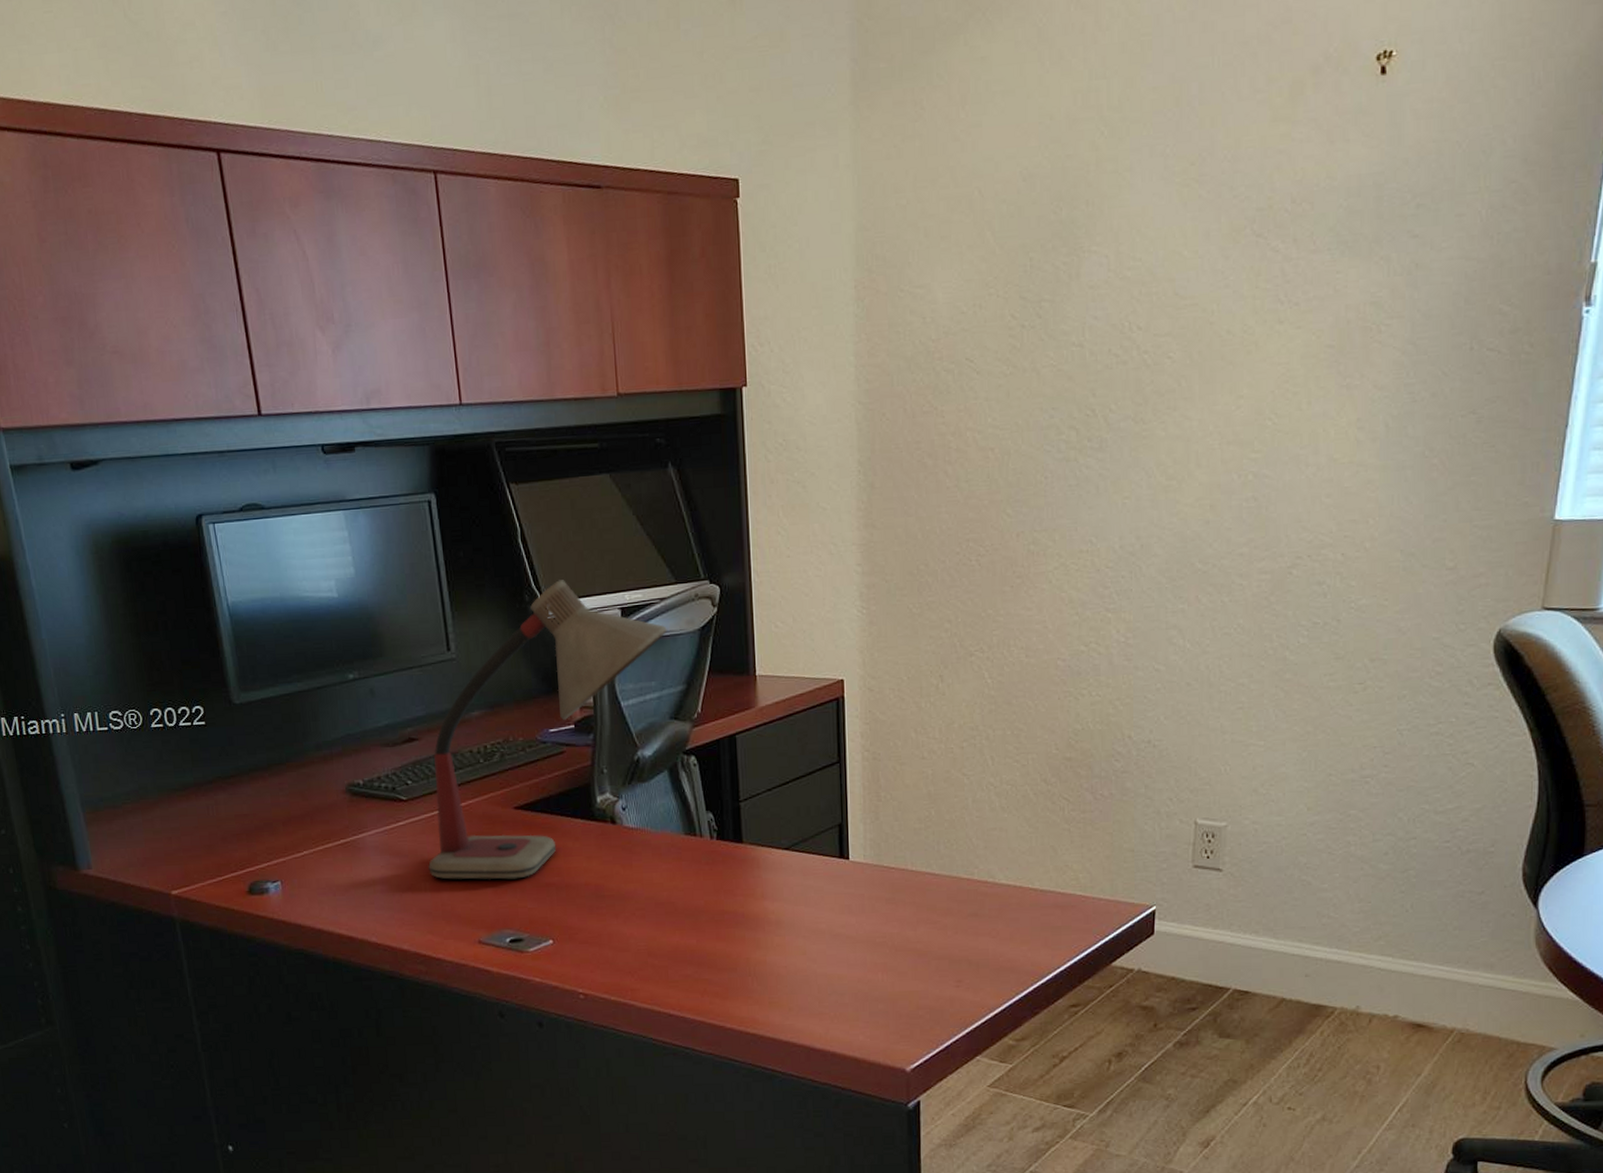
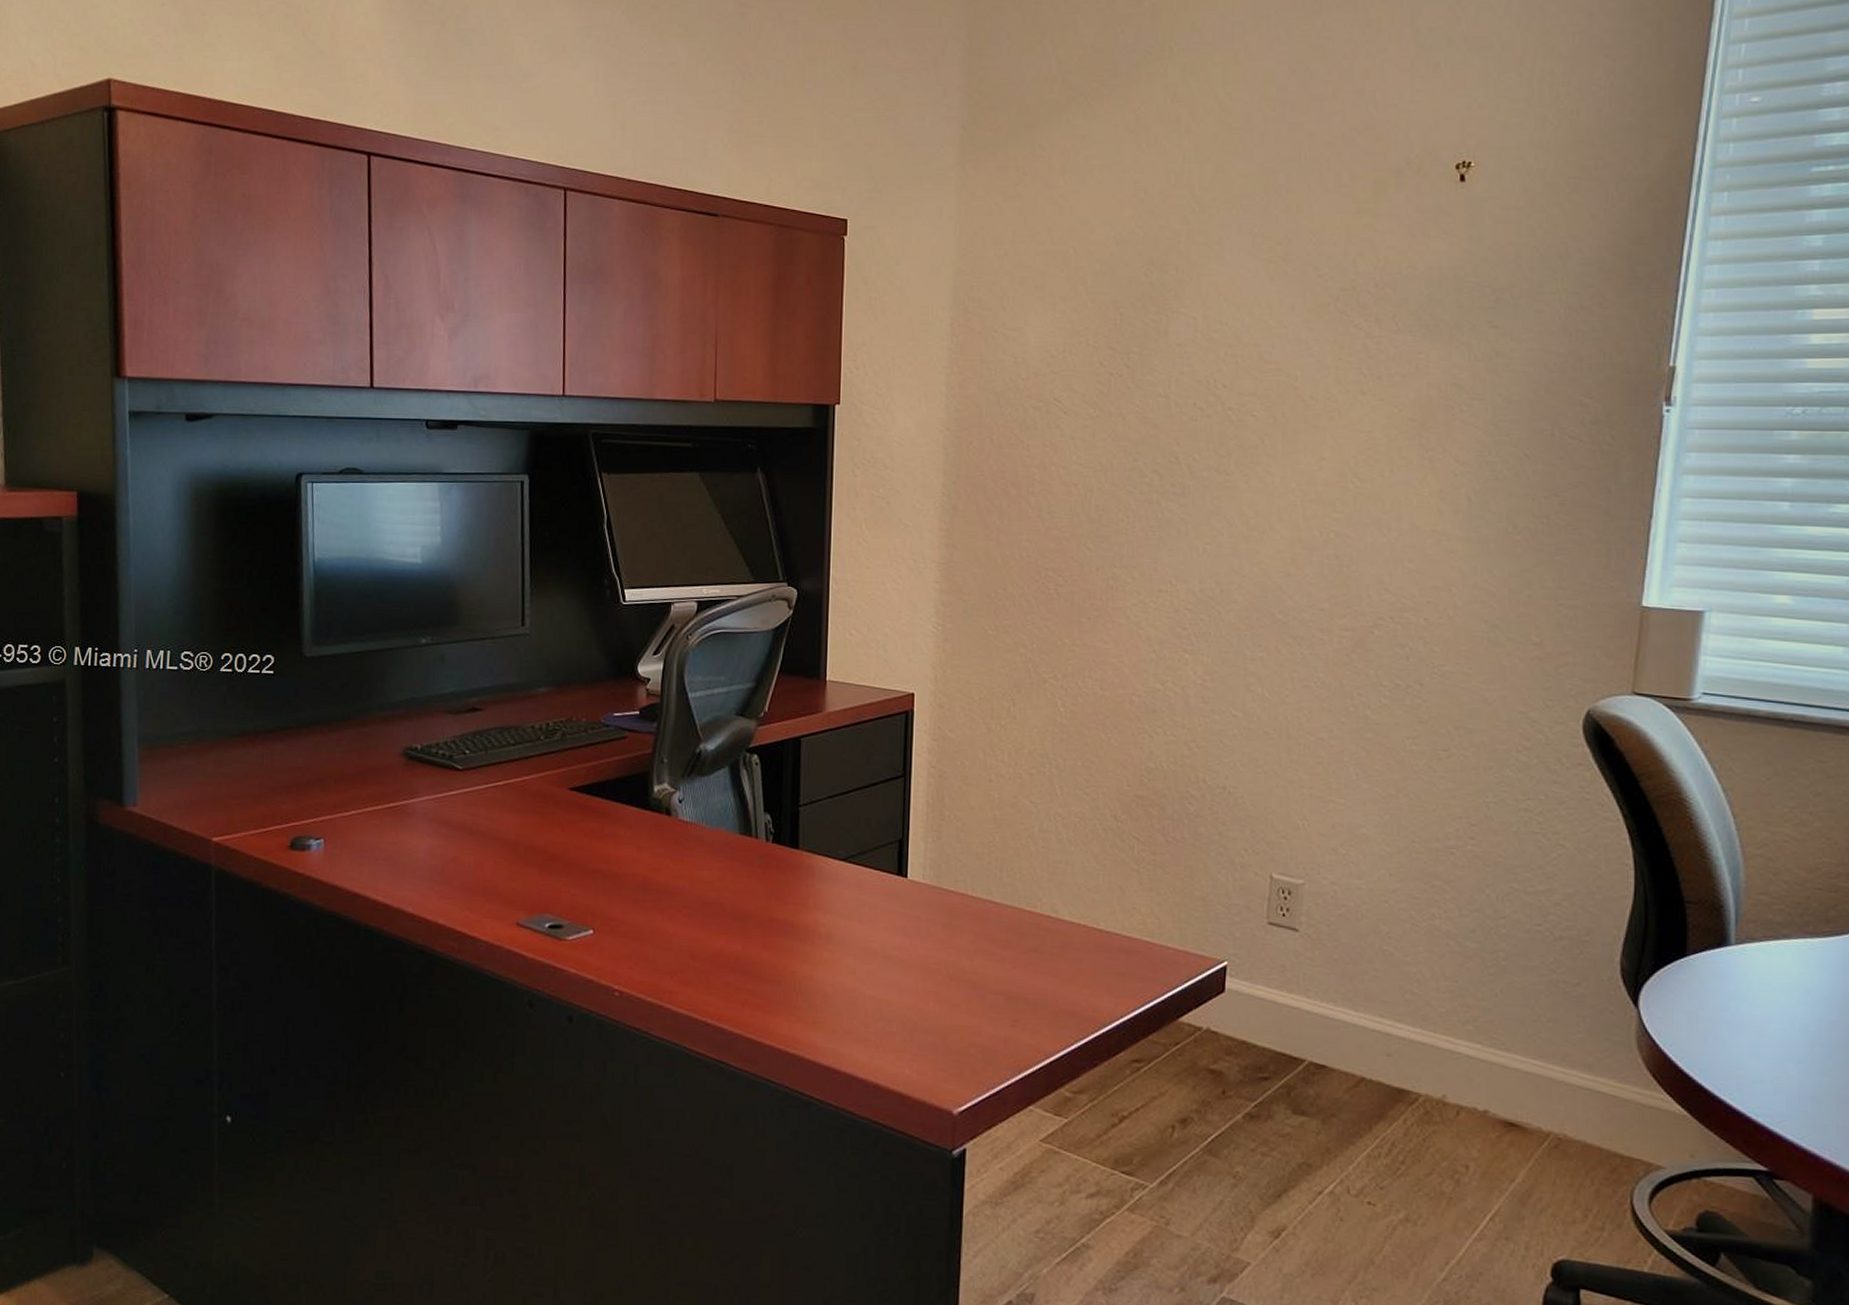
desk lamp: present [428,580,668,880] -> none [475,568,742,862]

